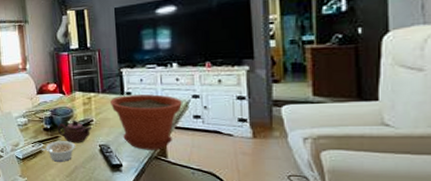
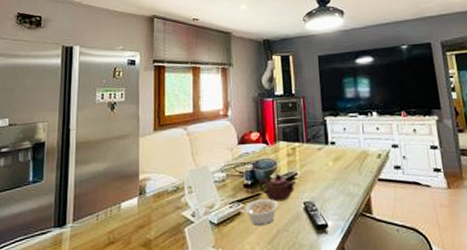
plant pot: present [110,94,182,150] -> none [315,144,383,206]

